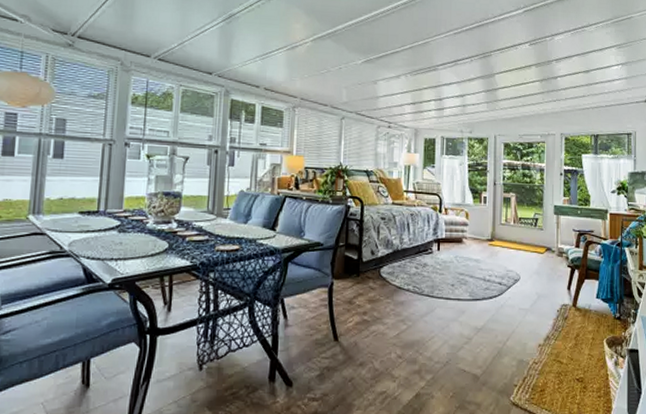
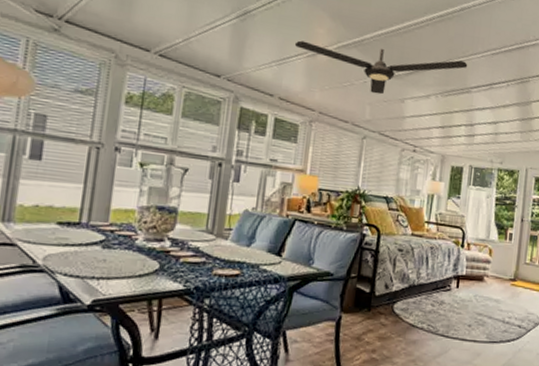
ceiling fan: none [275,36,433,78] -> present [294,40,468,95]

